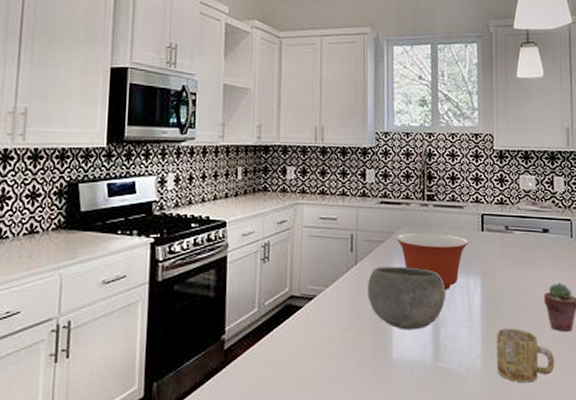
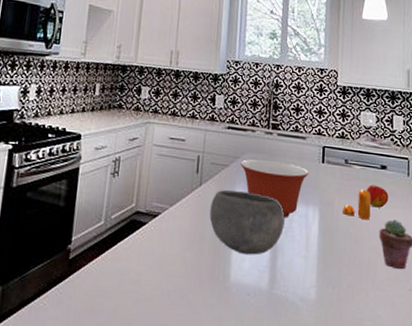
mug: present [496,328,555,383] -> none [330,260,388,318]
pepper shaker: none [505,255,534,286] -> present [343,189,371,220]
apple: none [529,249,552,272] -> present [367,184,389,208]

